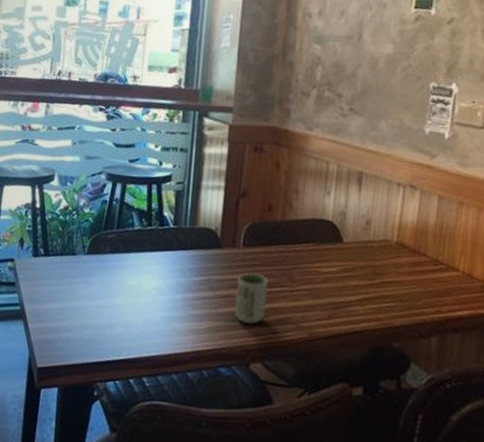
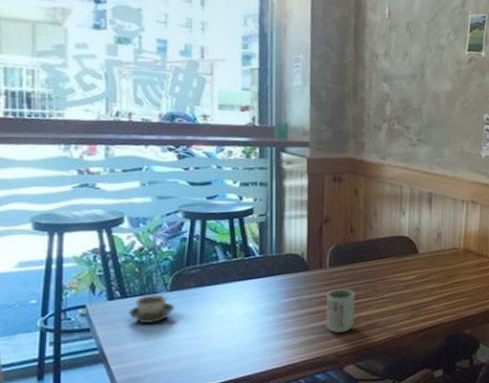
cup: none [48,255,90,286] -> present [128,294,176,323]

